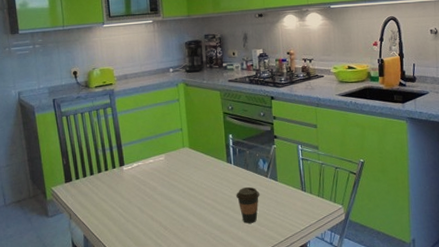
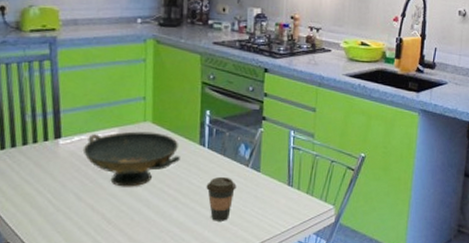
decorative bowl: none [140,155,213,200] -> present [82,131,180,187]

